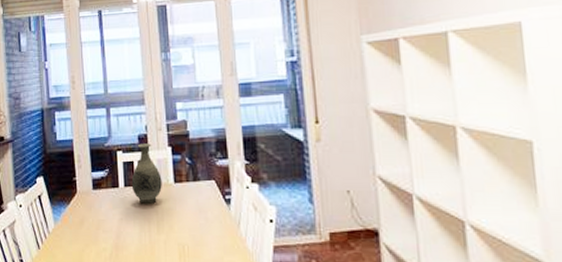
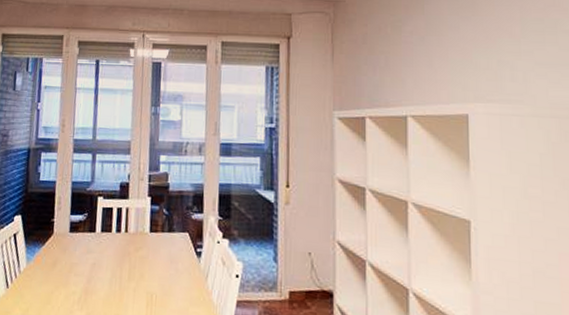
vase: present [131,143,162,204] -> none [108,191,139,251]

